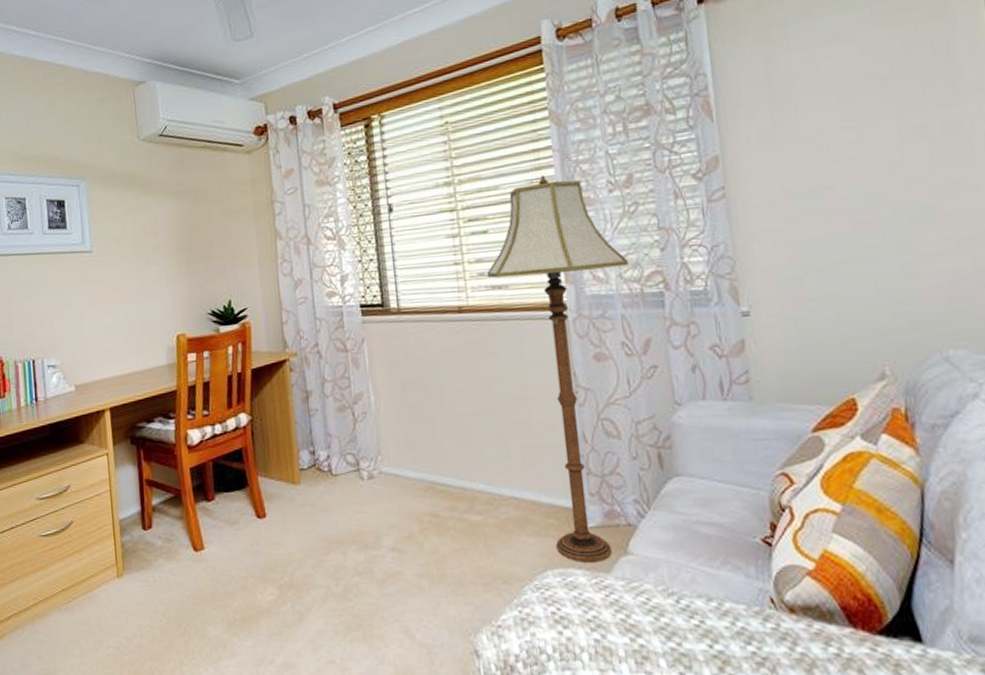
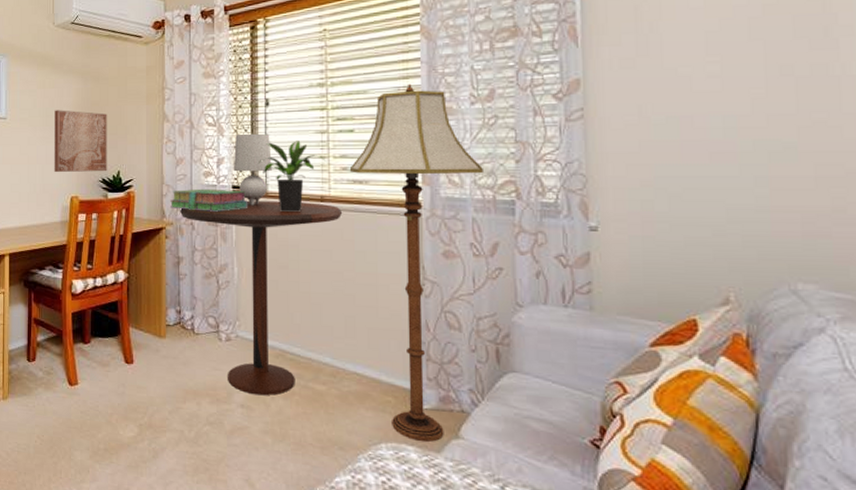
wall art: none [148,235,216,309] -> present [54,110,107,173]
stack of books: none [292,309,380,337] -> present [170,188,249,212]
pedestal table: none [304,315,484,535] -> present [180,200,343,396]
table lamp: none [358,243,402,325] -> present [233,133,272,206]
potted plant: none [387,247,460,329] -> present [259,140,326,213]

